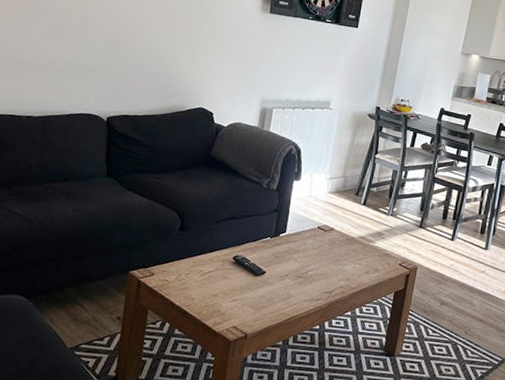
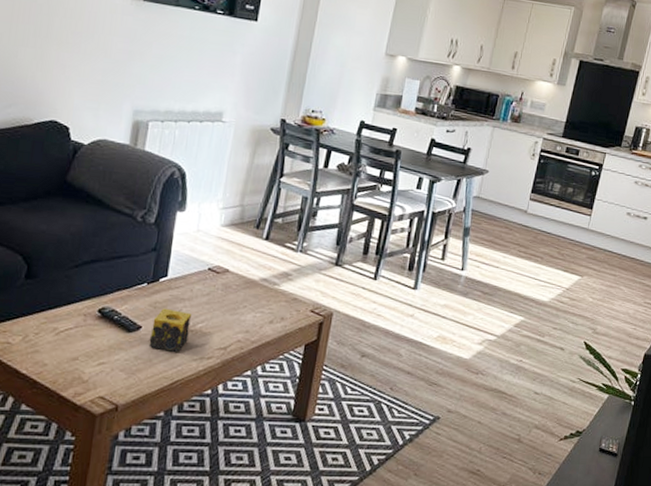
candle: none [271,258,304,295] -> present [148,308,191,353]

